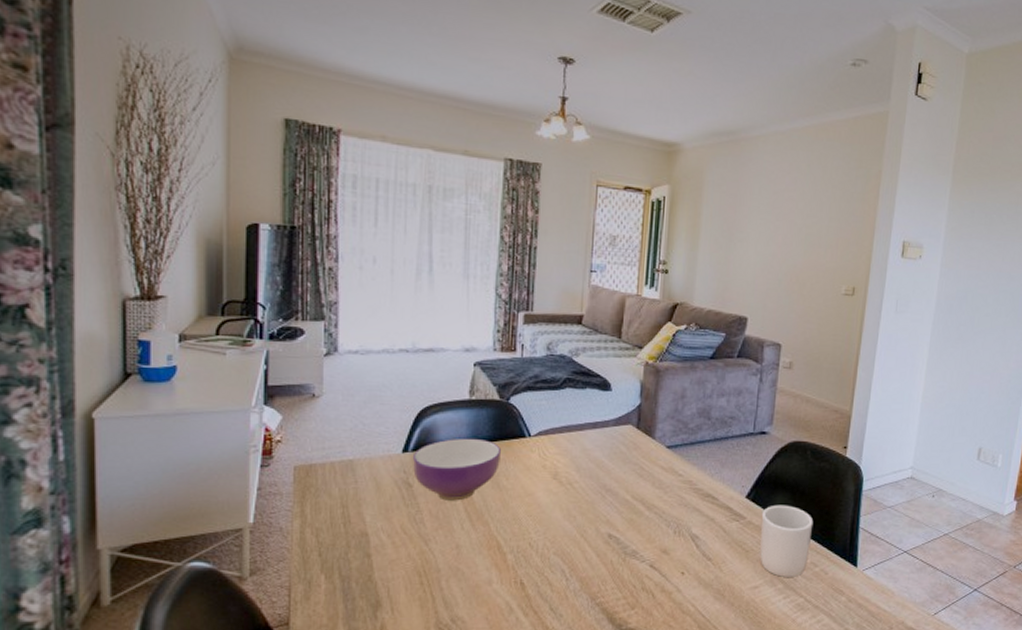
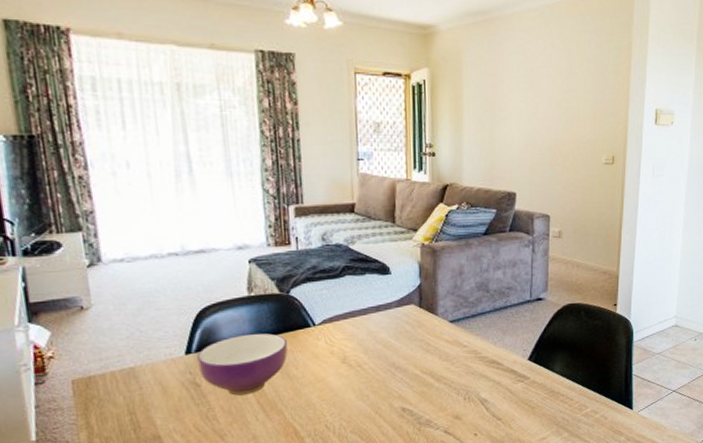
mug: present [759,504,814,577] -> none [544,362,591,427]

